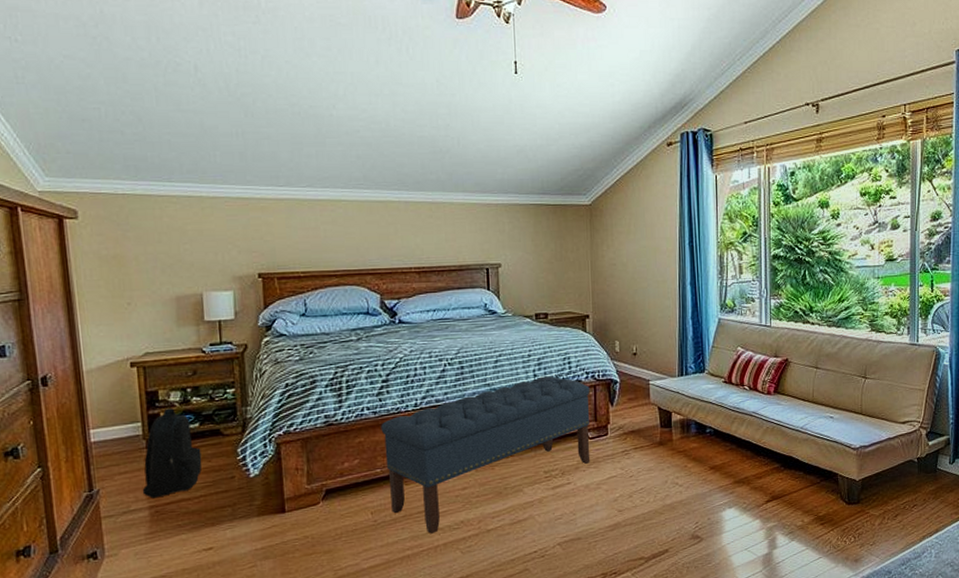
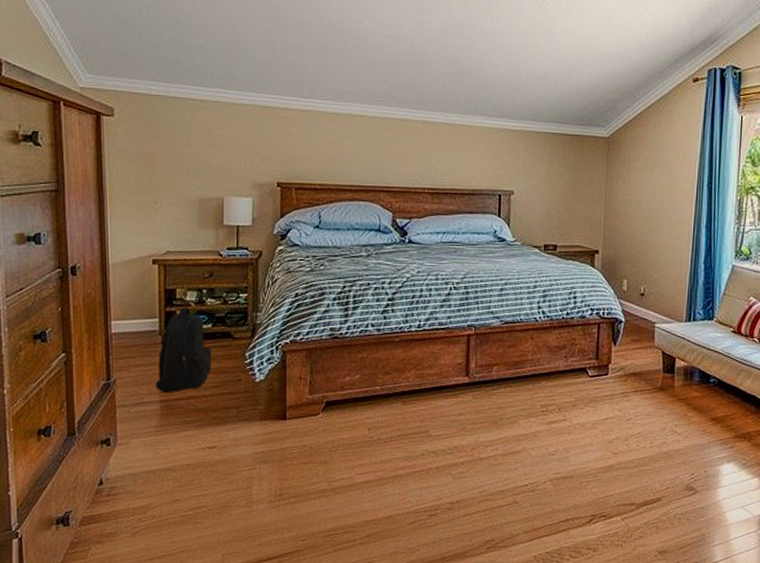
bench: present [381,376,591,534] -> none [383,309,594,456]

